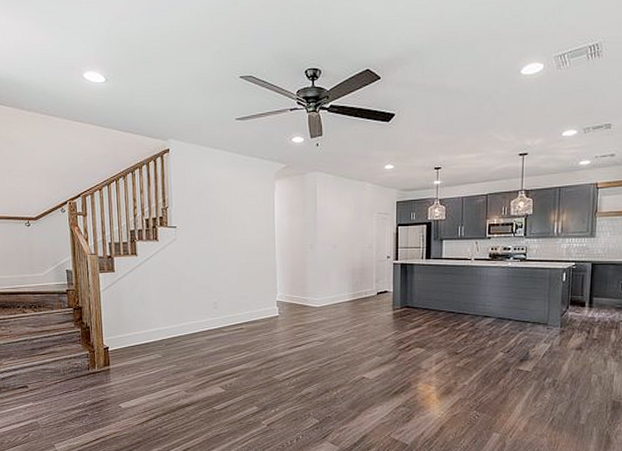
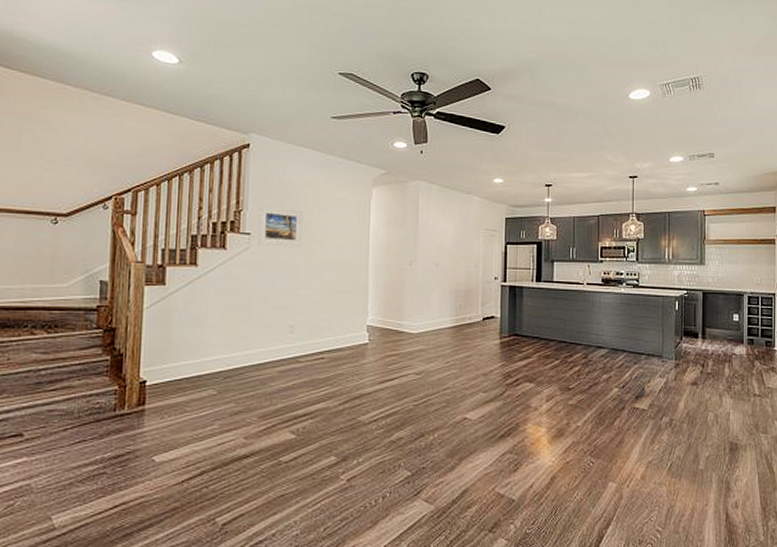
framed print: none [181,203,218,237] -> present [257,206,303,247]

